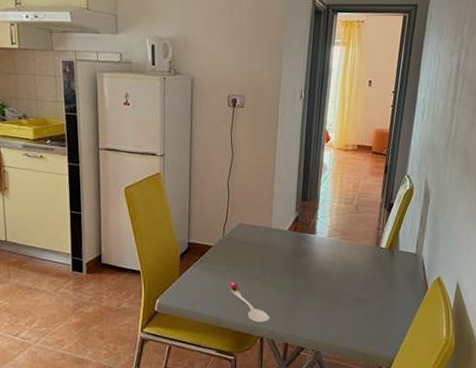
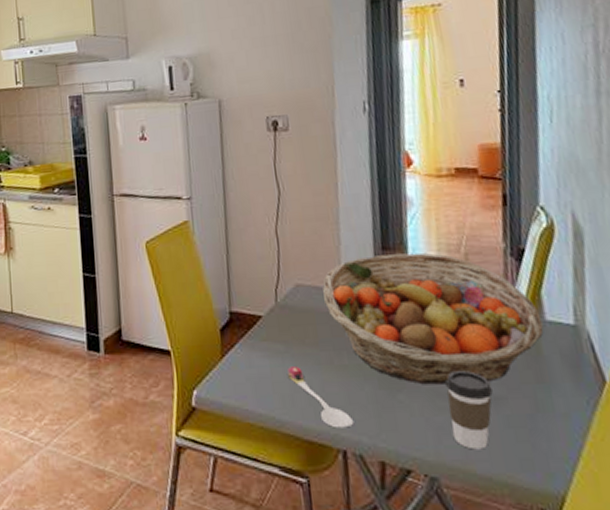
fruit basket: none [258,203,397,293] -> present [323,252,544,385]
coffee cup: none [332,283,361,333] -> present [445,371,493,450]

